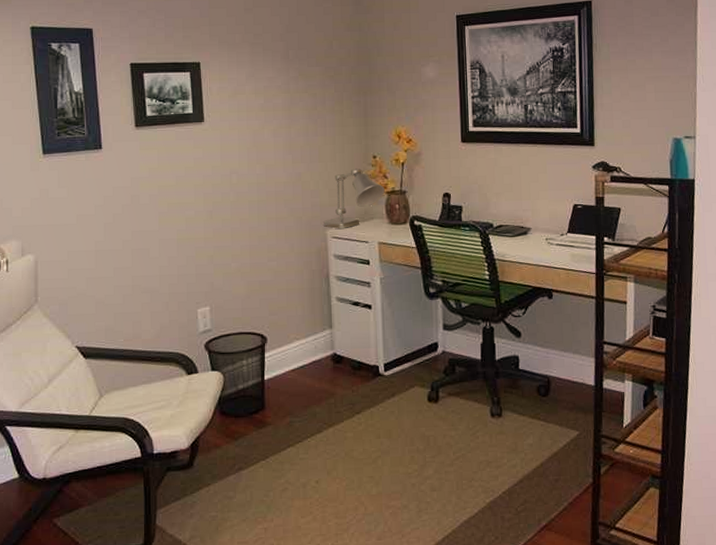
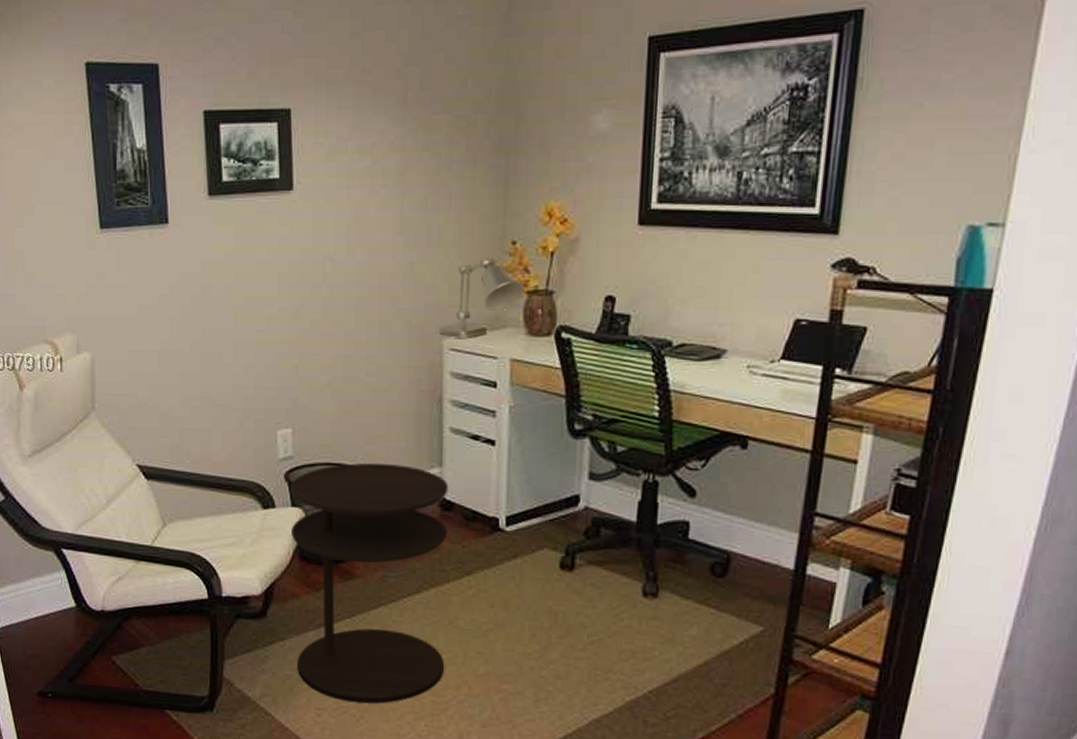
side table: none [209,329,344,532] -> present [290,462,449,703]

